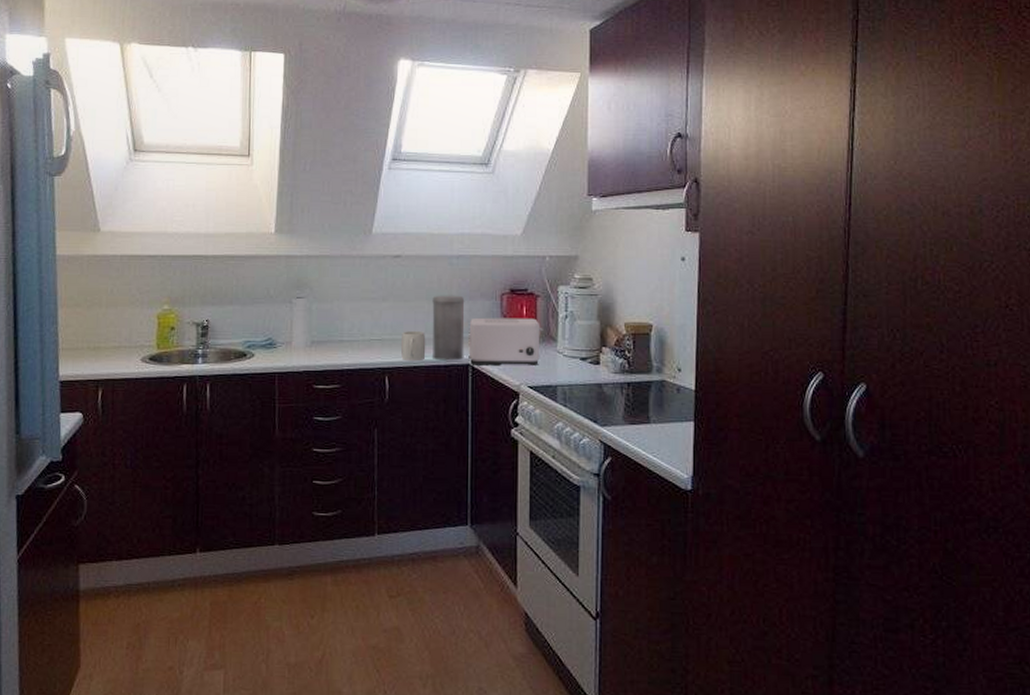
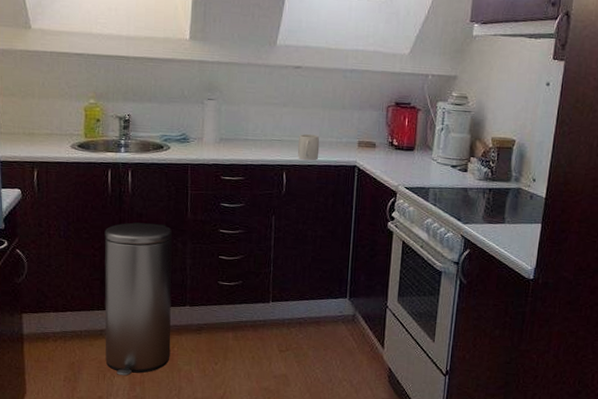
pedal bin: none [177,444,258,639] -> present [104,221,173,376]
canister: present [431,295,465,361] -> none [324,104,356,162]
toaster: present [468,317,543,366] -> none [355,125,422,170]

